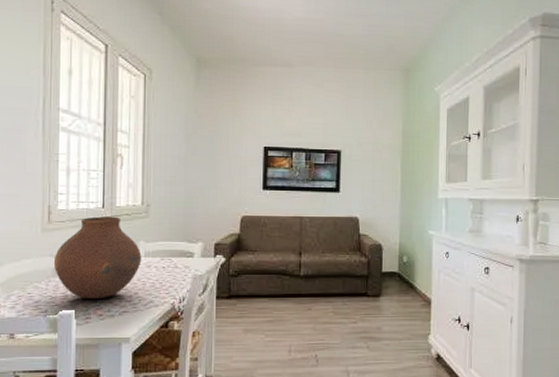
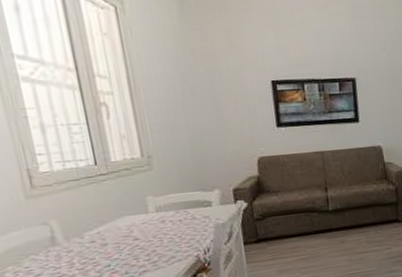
vase: present [54,216,142,300] -> none [48,173,154,265]

